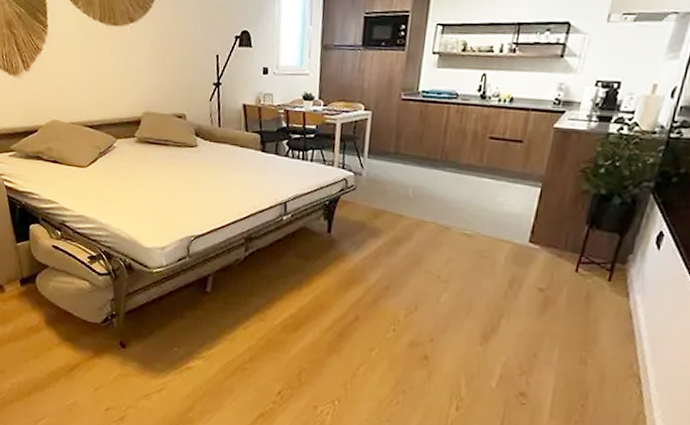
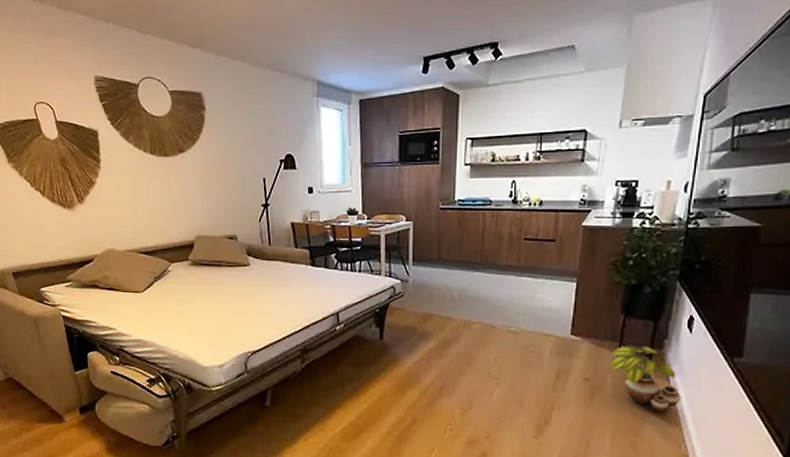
potted plant: none [568,257,640,330] -> present [611,345,681,413]

